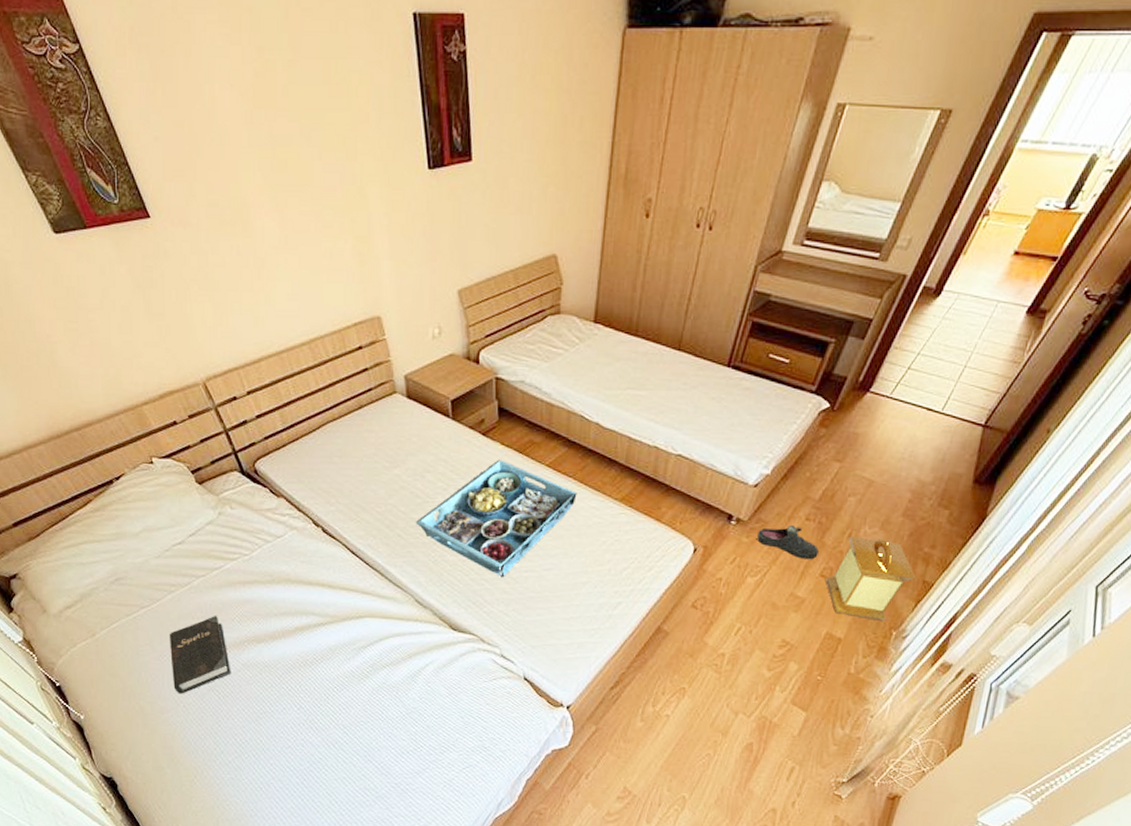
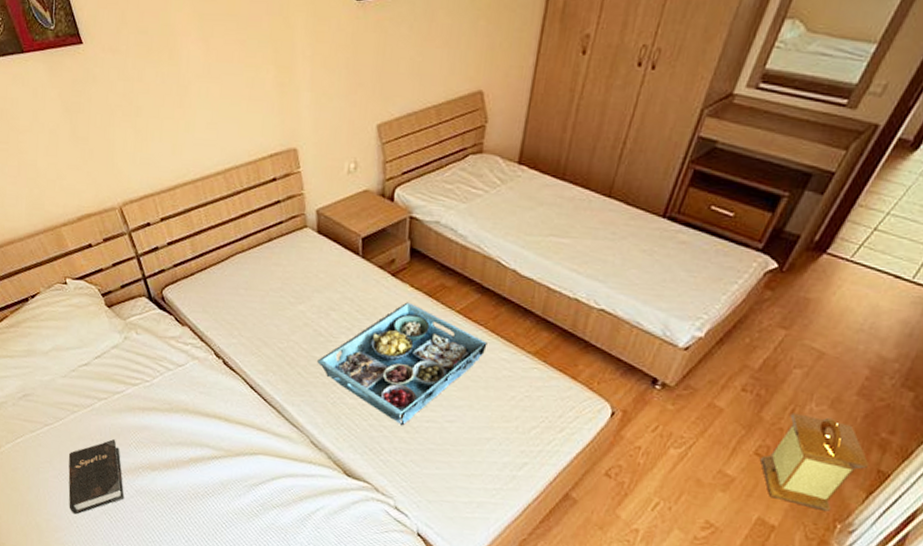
shoe: present [757,524,819,560] -> none [684,394,755,435]

